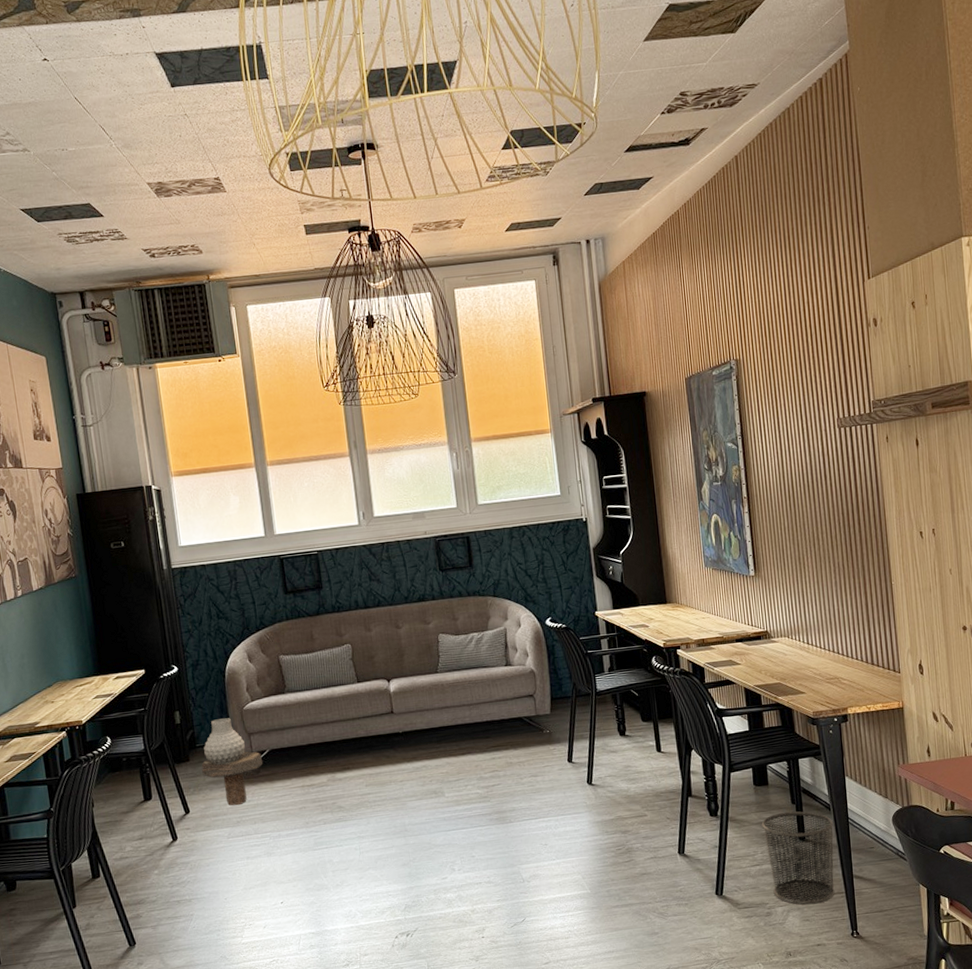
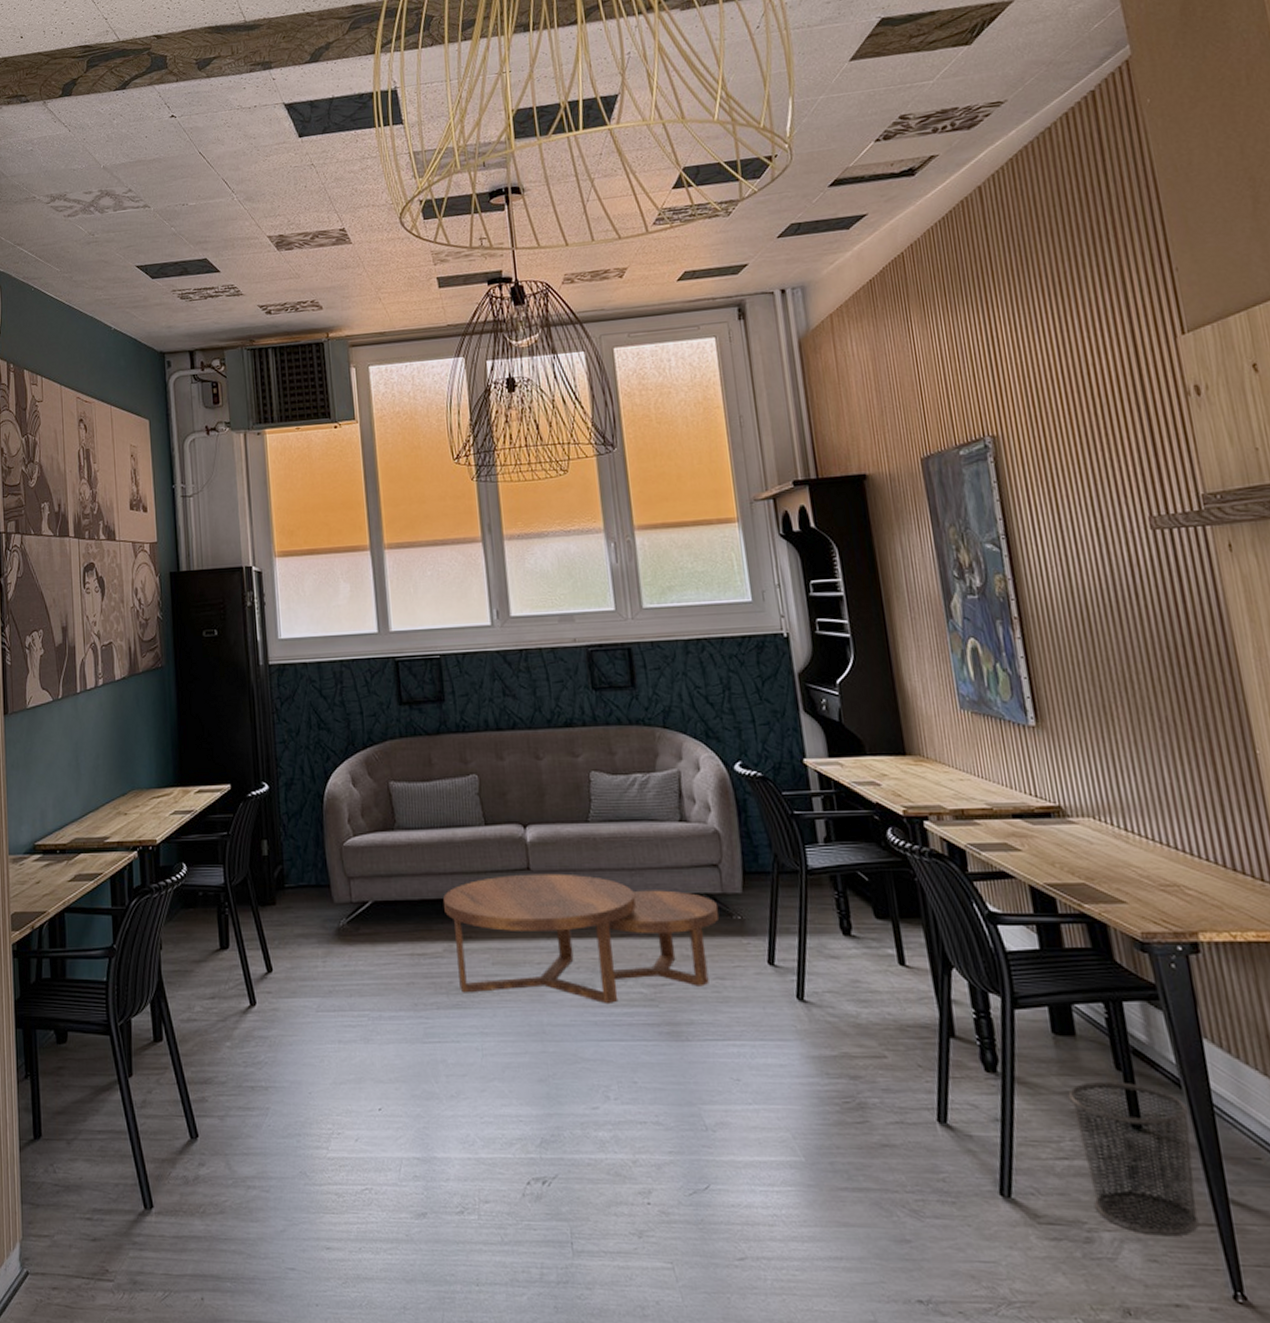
side table: present [201,751,263,806] -> none [290,901,364,969]
vase: present [204,718,245,766] -> none [293,855,343,914]
coffee table: none [326,712,534,810] -> present [443,873,719,1005]

